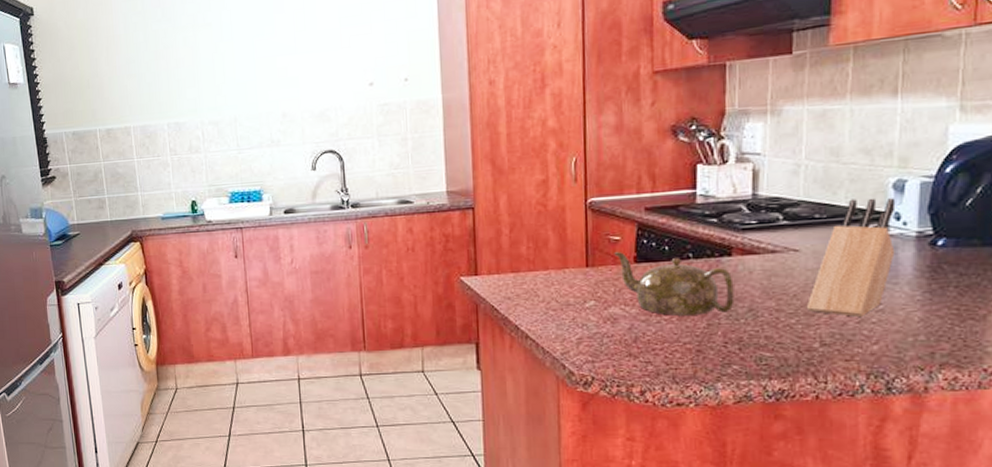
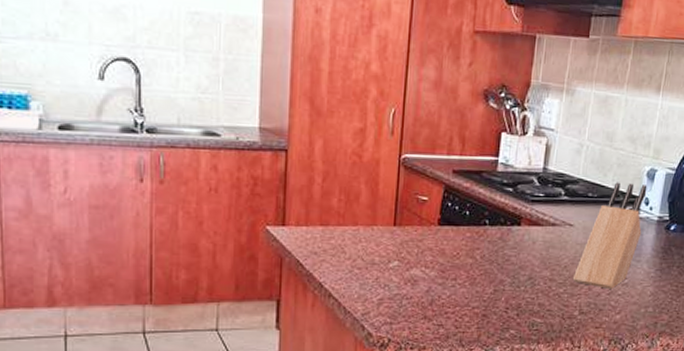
teapot: present [614,252,735,316] -> none [421,213,520,281]

